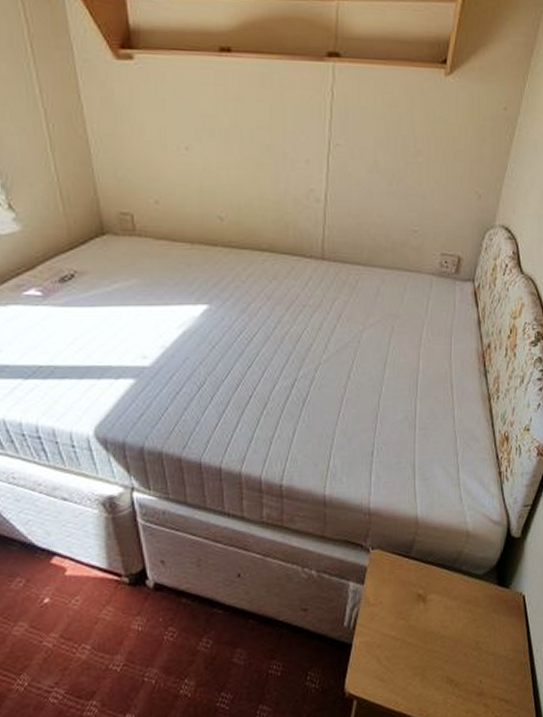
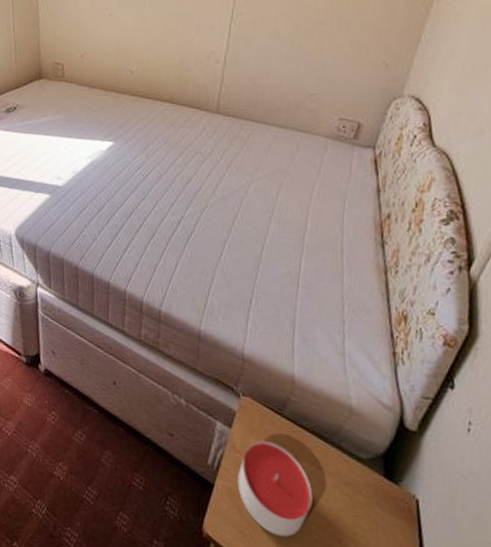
candle: none [374,585,441,670] -> present [237,440,313,537]

